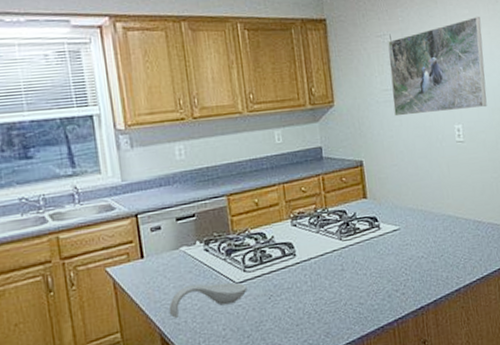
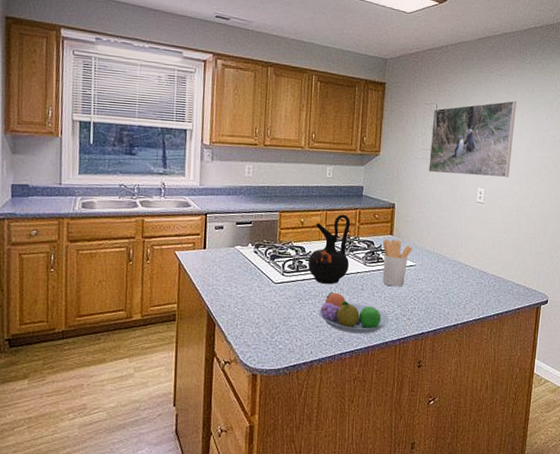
spoon rest: present [168,282,247,318] -> none [217,277,283,301]
ceramic jug: none [271,184,322,273] -> present [308,214,351,284]
fruit bowl: none [296,279,381,325] -> present [319,291,390,334]
utensil holder: none [357,203,393,260] -> present [383,239,412,287]

